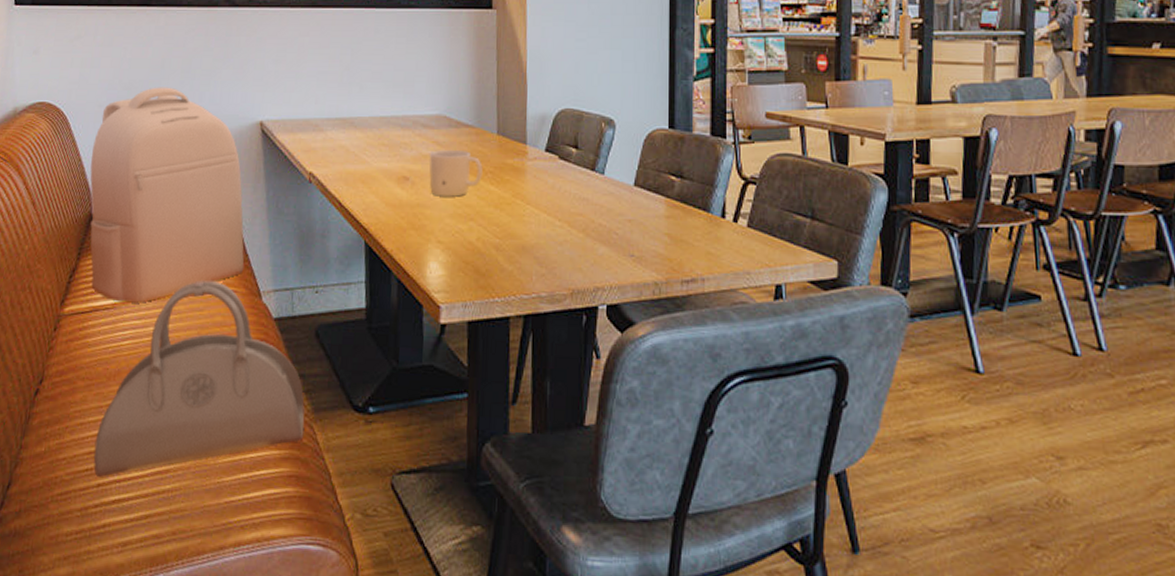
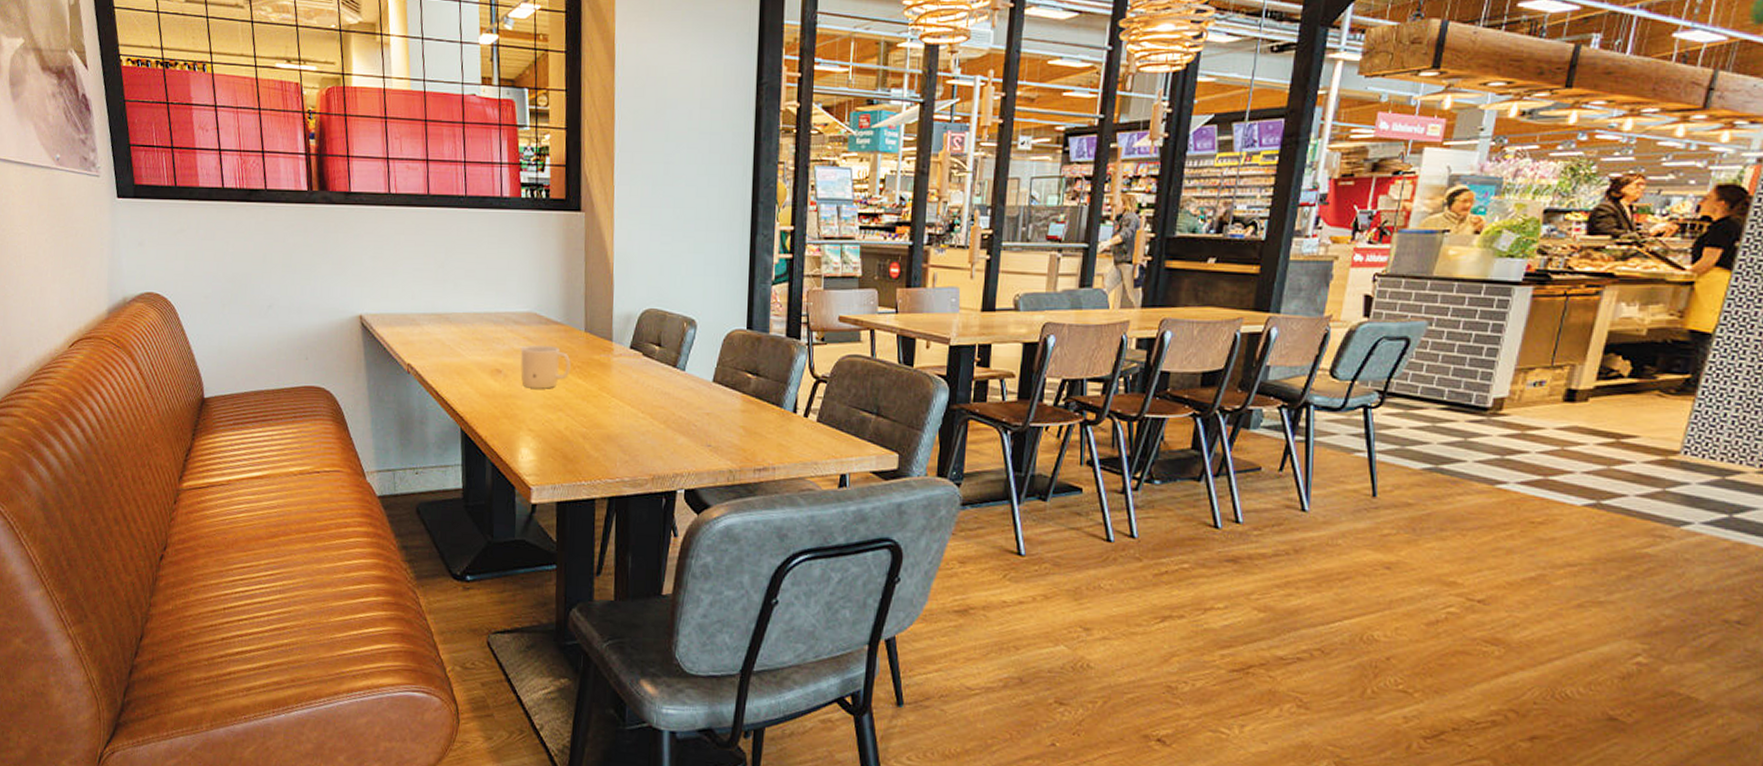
backpack: present [90,87,245,303] -> none [199,280,349,480]
handbag: present [93,280,305,477] -> none [217,461,408,632]

